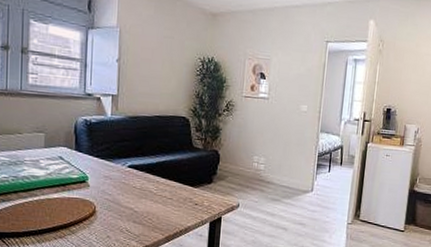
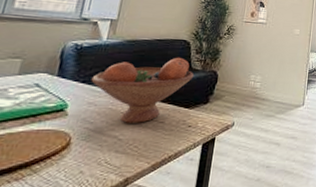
fruit bowl: none [103,134,196,198] -> present [91,57,194,123]

